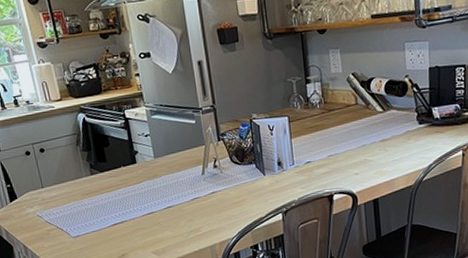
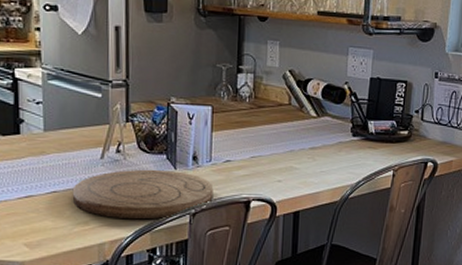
cutting board: none [183,177,300,223] -> present [72,169,214,220]

